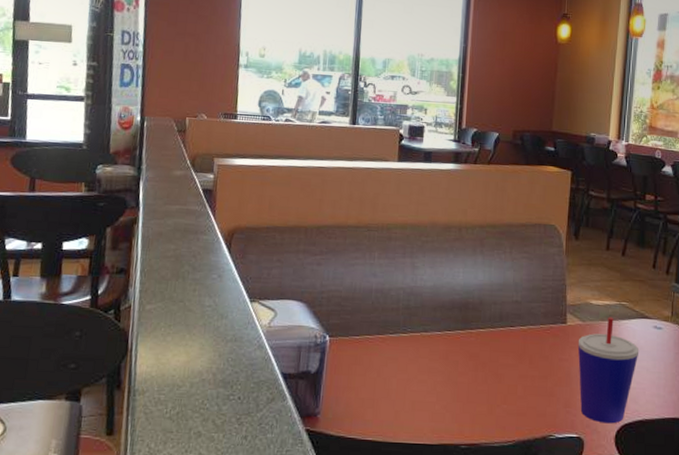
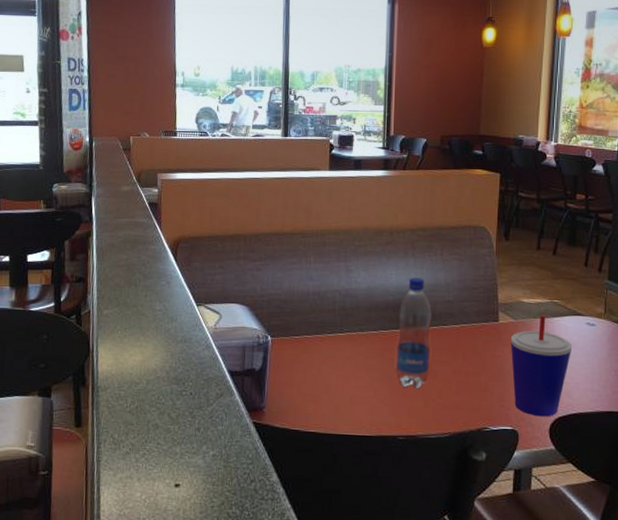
bottle: none [460,276,499,393] -> present [396,277,432,389]

